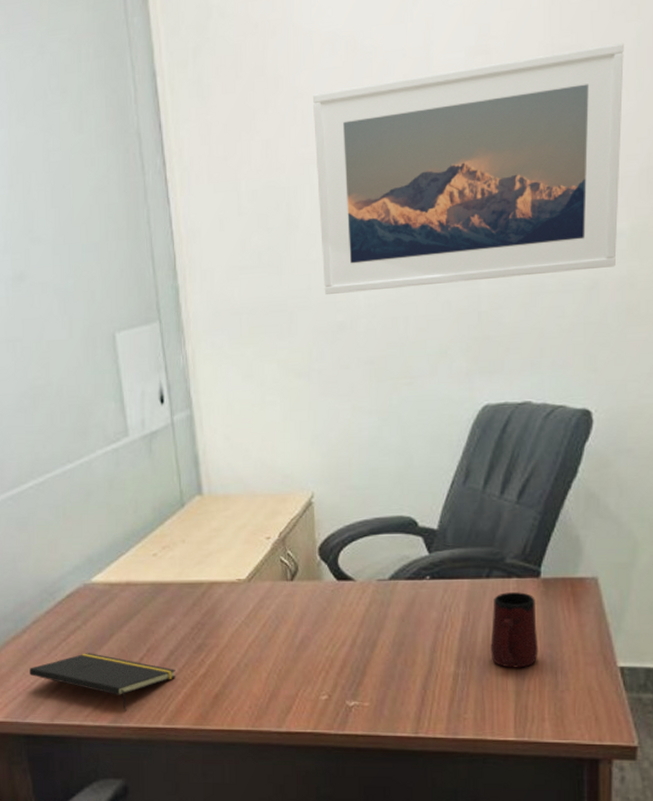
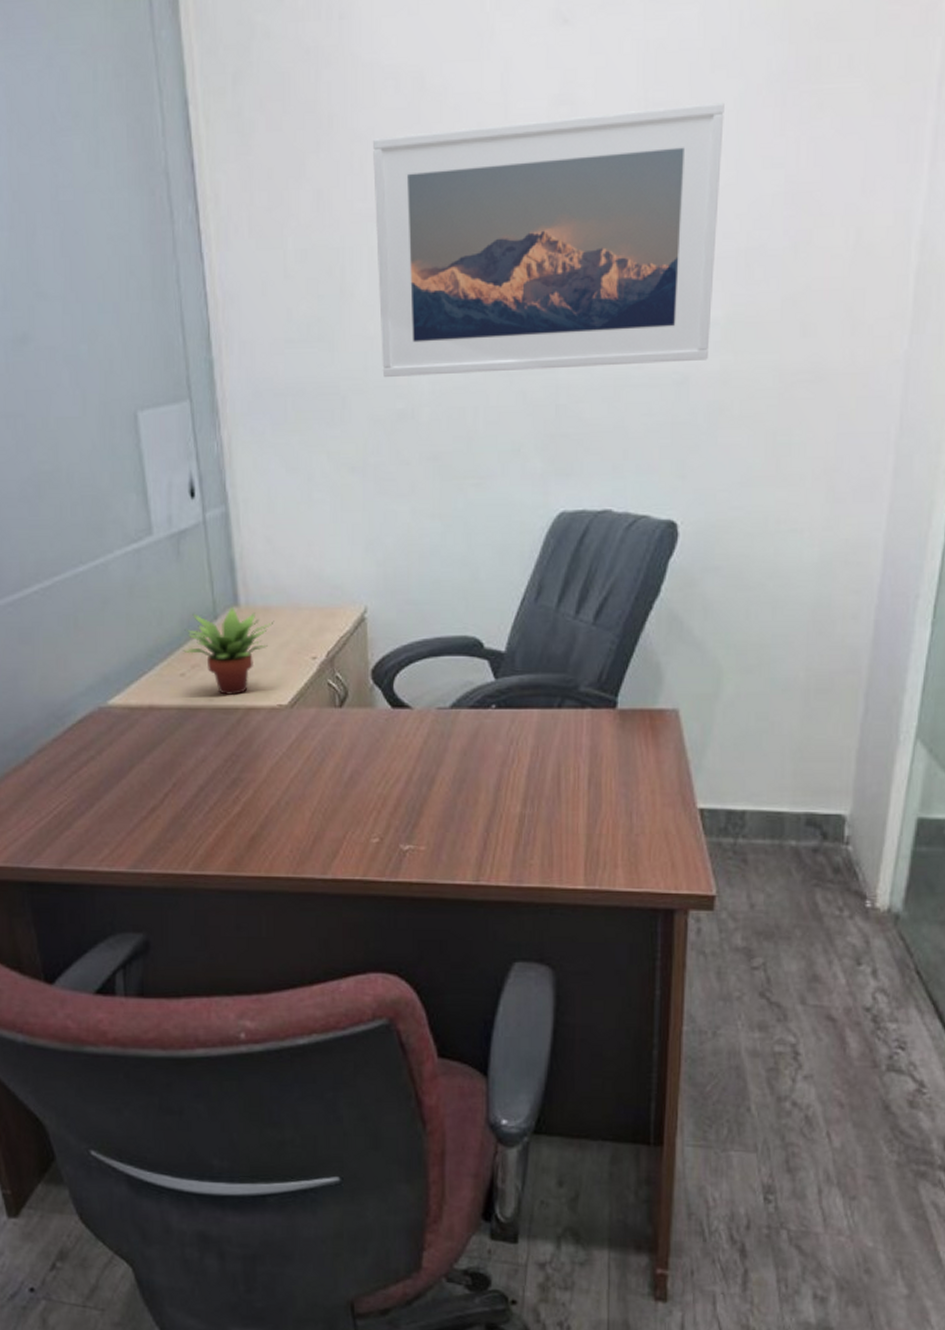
notepad: present [30,653,176,711] -> none [34,787,206,855]
succulent plant: none [154,495,233,573] -> present [182,606,274,696]
mug: present [490,592,538,668] -> none [560,724,613,809]

